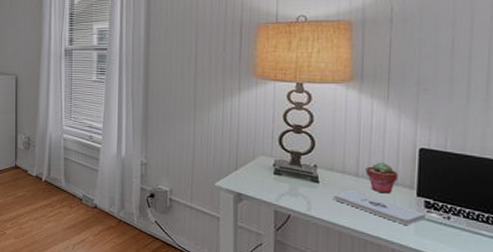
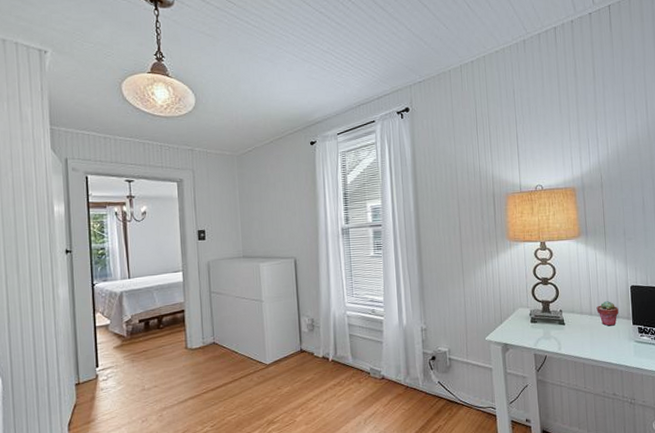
notepad: present [332,190,425,225] -> none [575,327,640,349]

